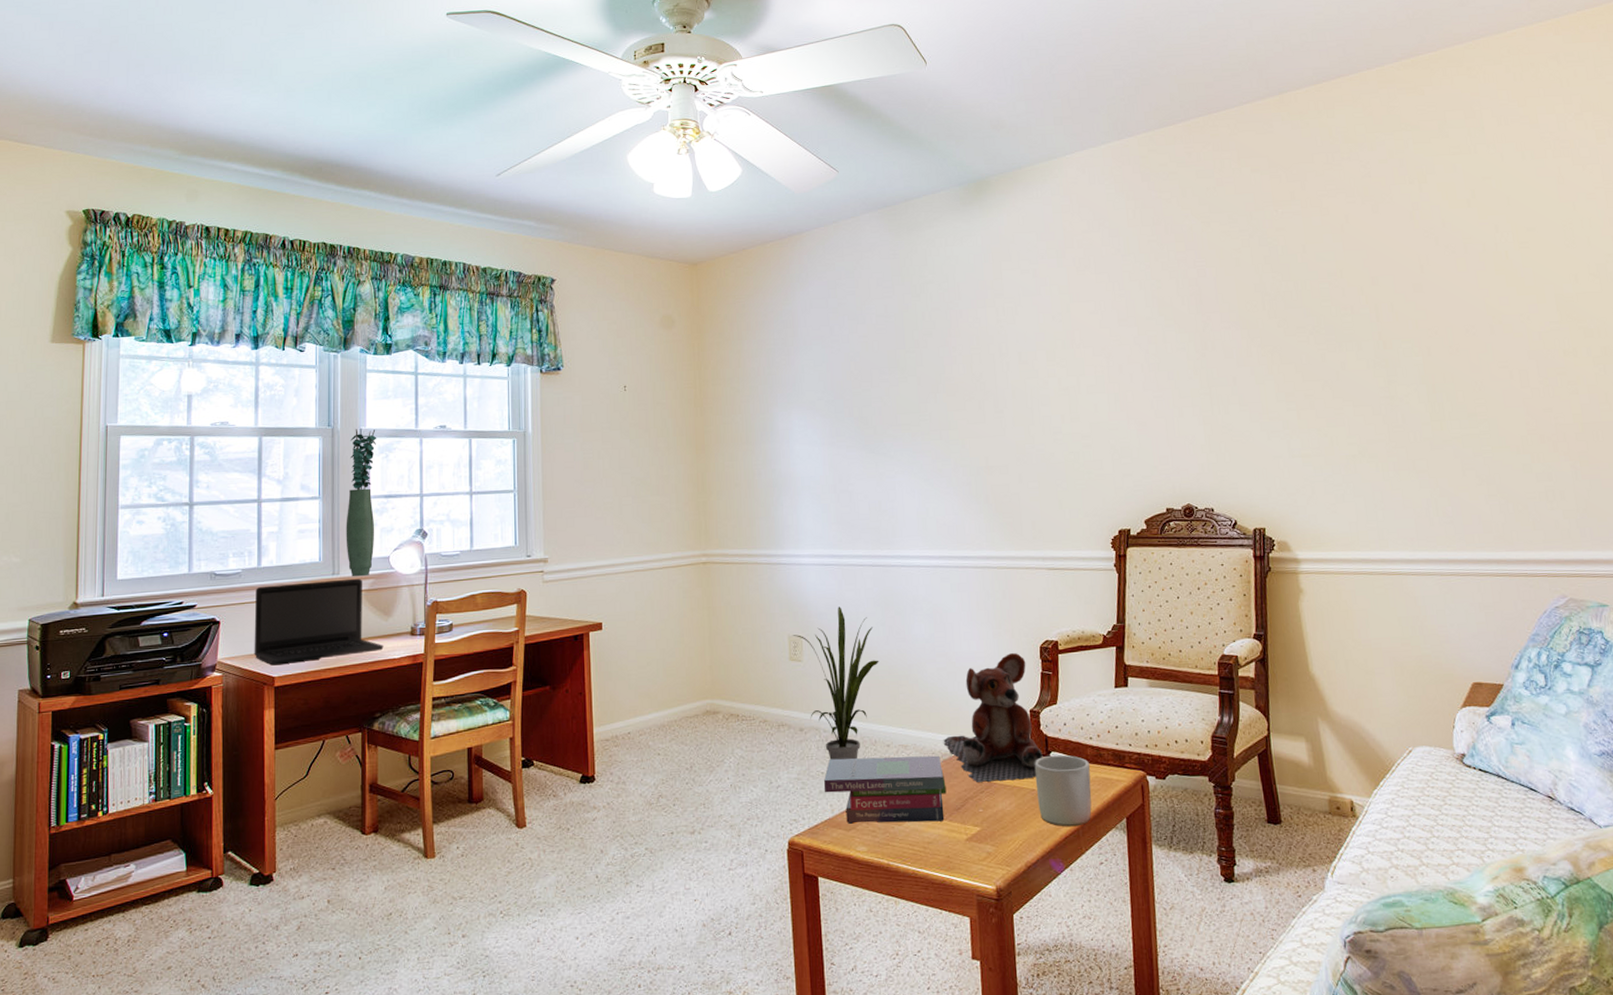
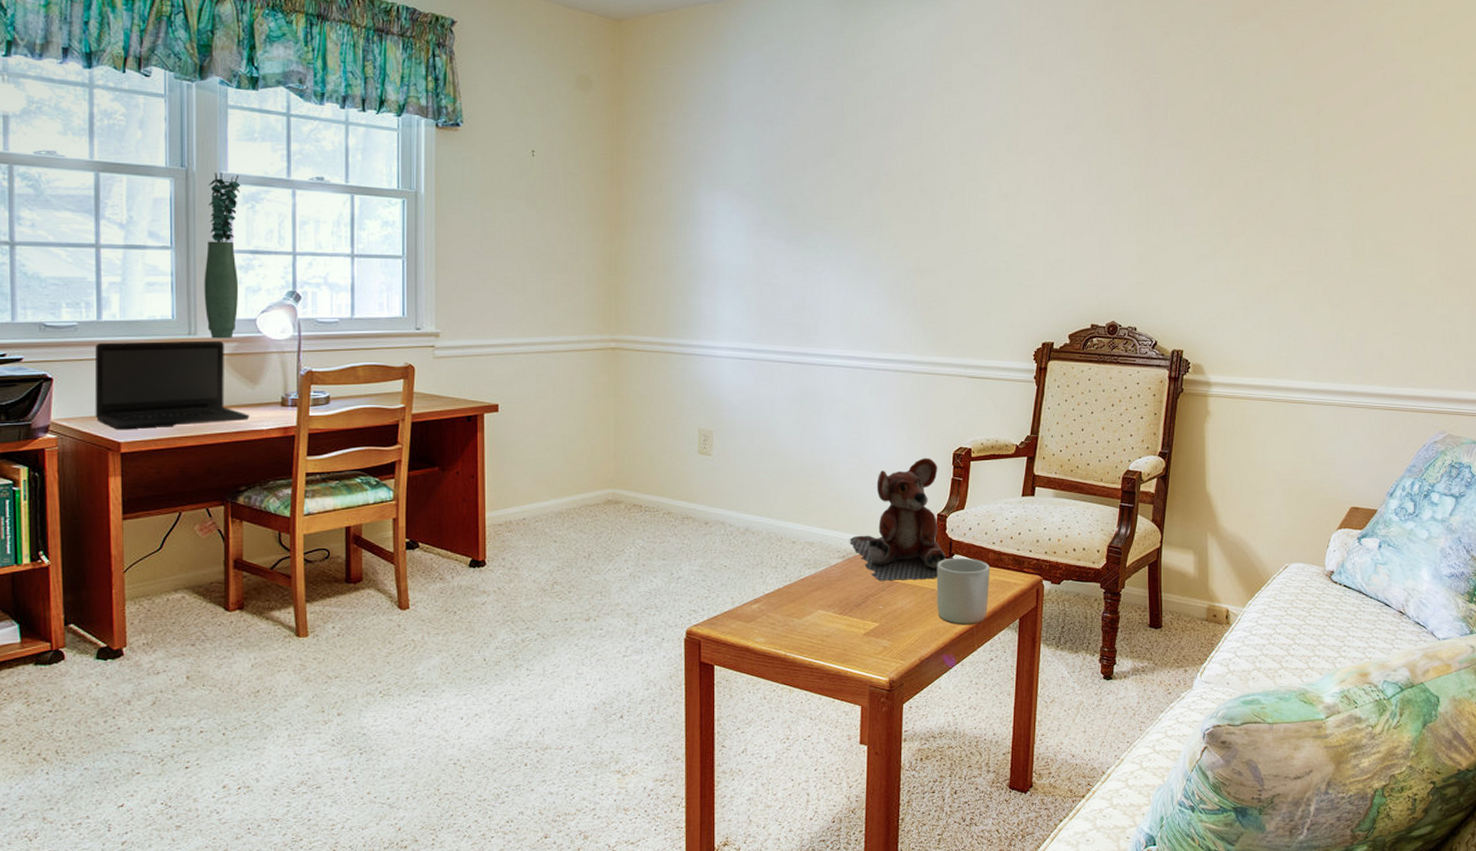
house plant: present [792,607,879,760] -> none [703,402,791,555]
books: present [824,755,947,823] -> none [727,552,849,617]

